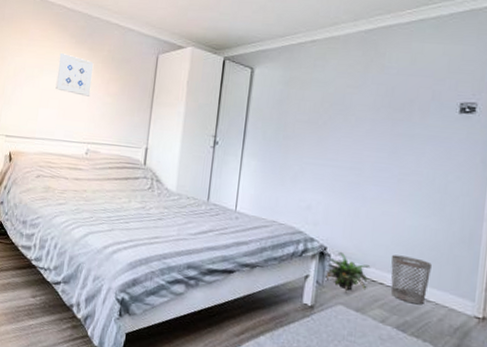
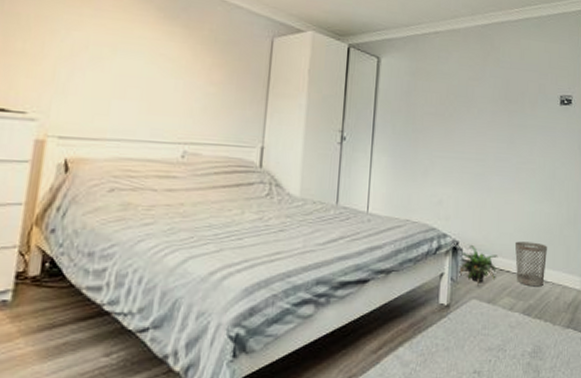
wall art: present [55,53,94,97] -> none [136,29,191,85]

